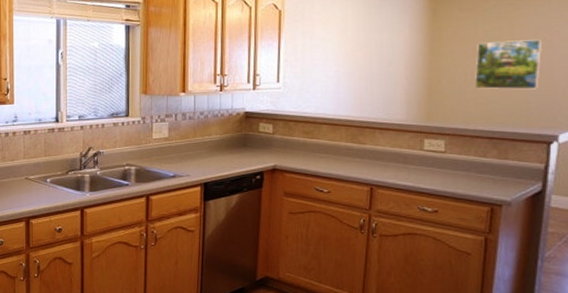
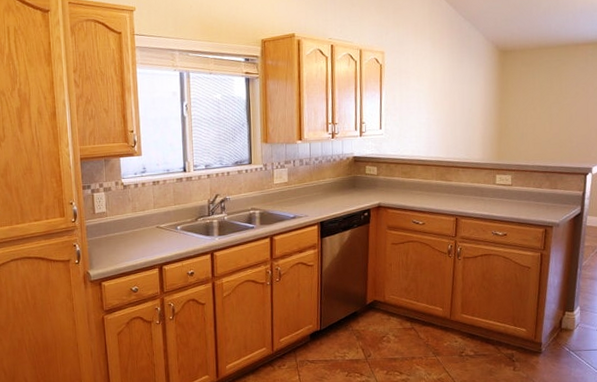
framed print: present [474,39,543,90] -> none [532,89,581,132]

